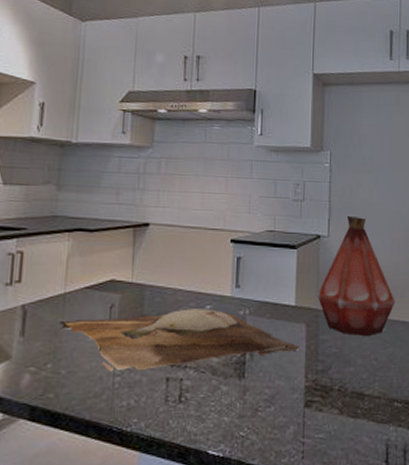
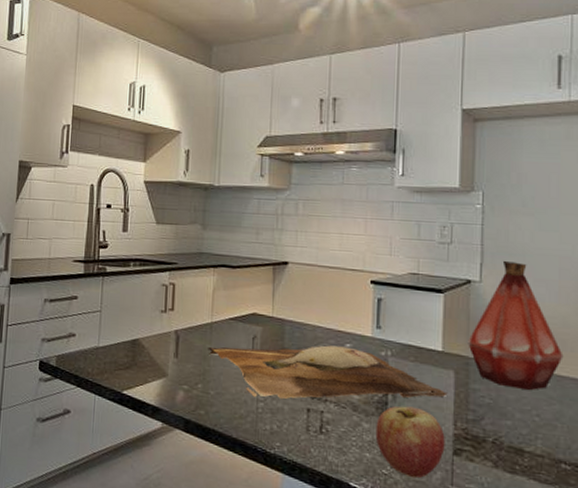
fruit: none [233,364,298,436] -> present [375,406,445,479]

